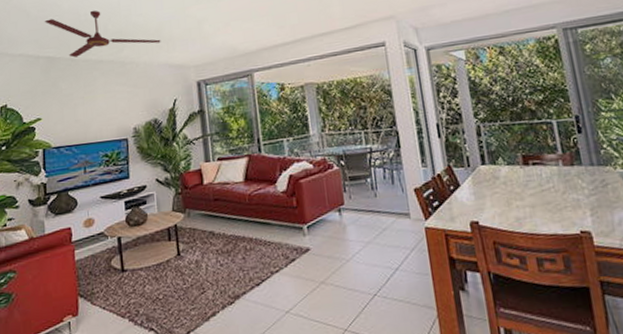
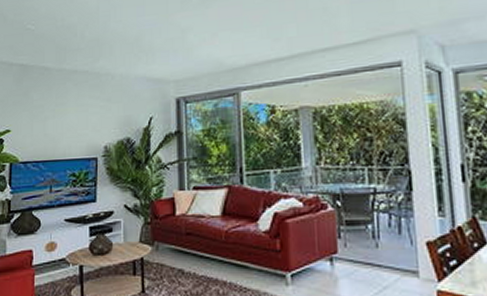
ceiling fan: present [44,10,161,58] -> none [20,15,140,66]

